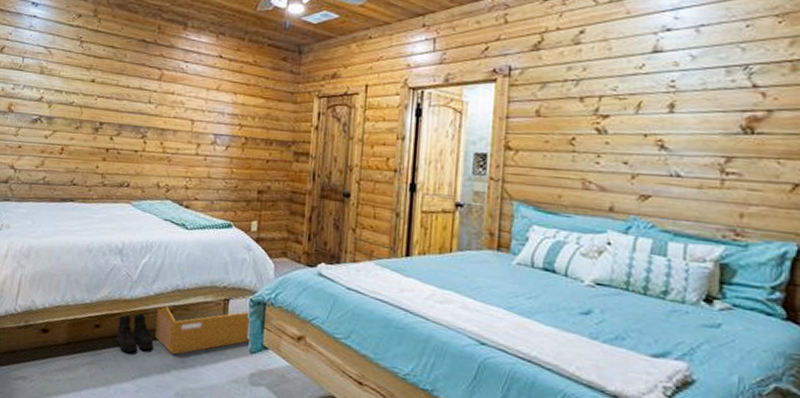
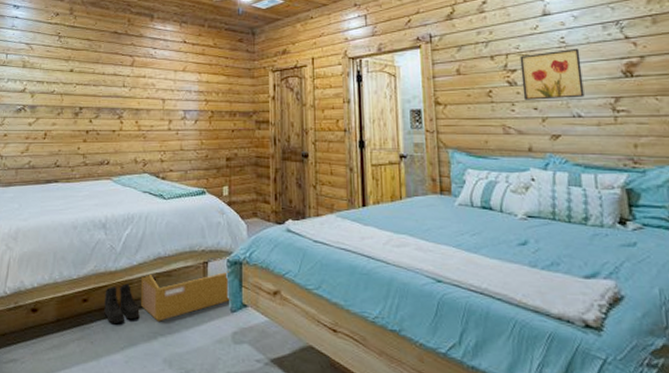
wall art: none [612,94,692,155] -> present [519,48,585,100]

